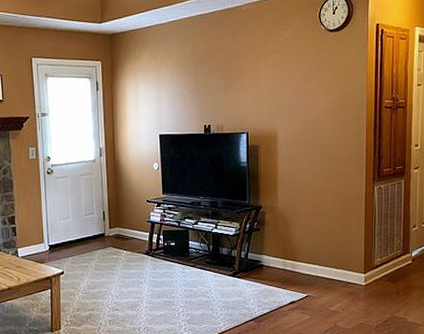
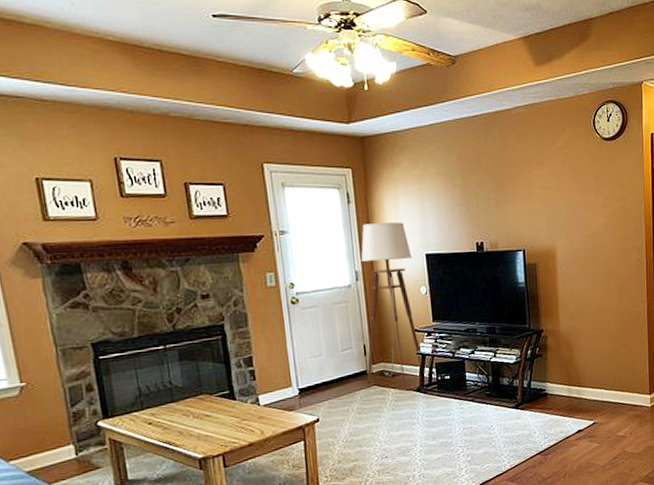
floor lamp: none [104,107,152,251] -> present [361,222,423,389]

